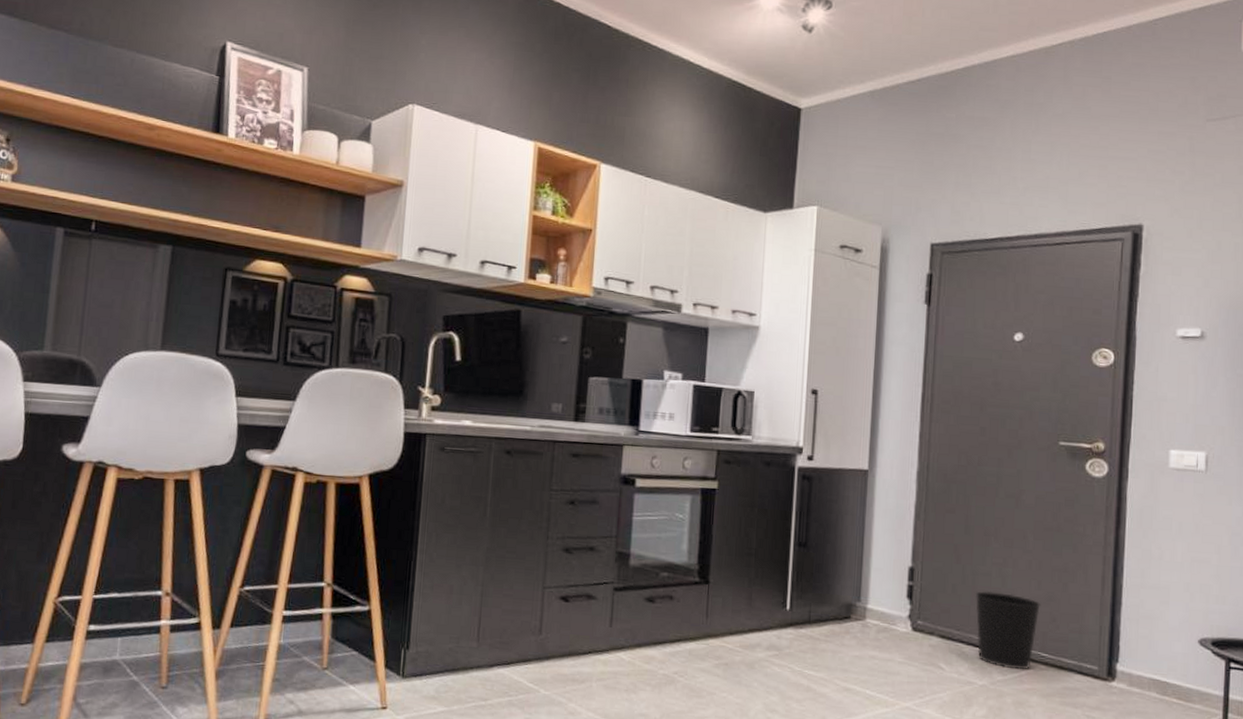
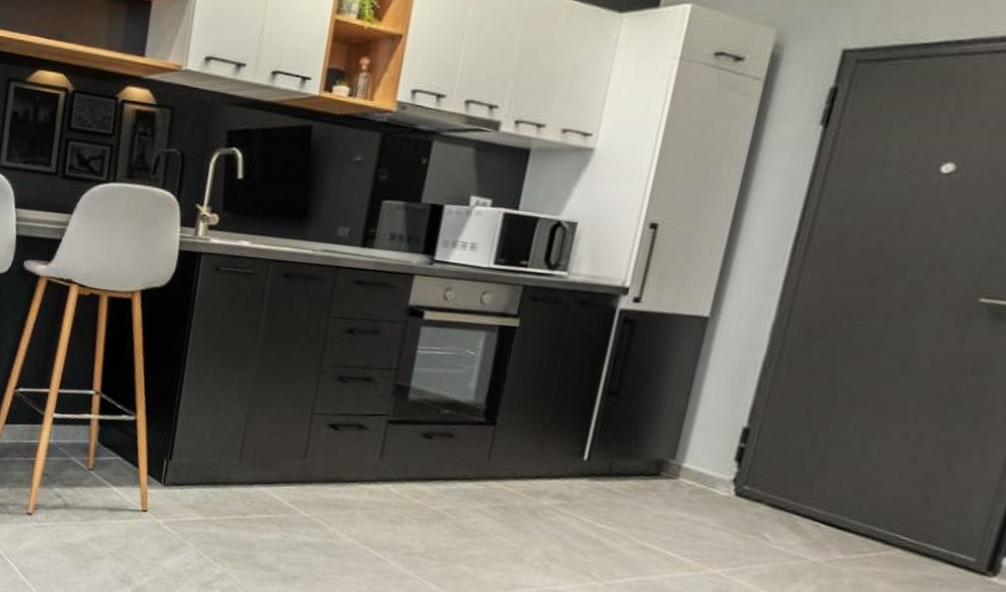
wastebasket: present [975,591,1042,670] -> none [815,461,913,552]

